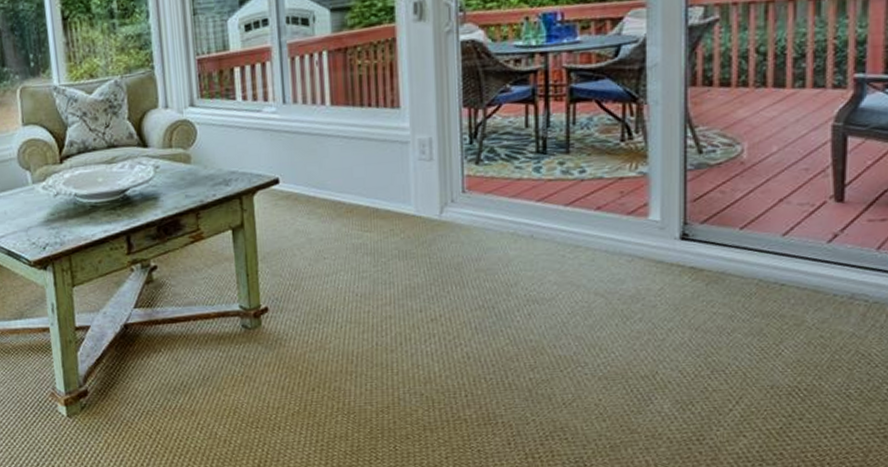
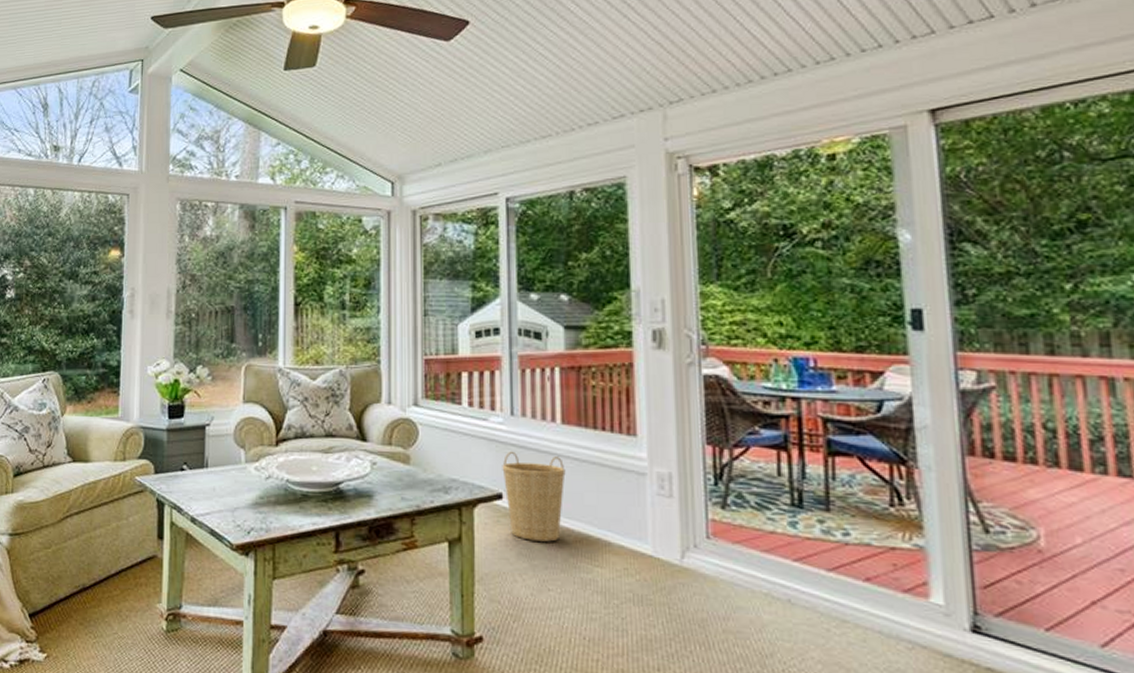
basket: none [277,137,336,218] -> present [502,451,566,542]

